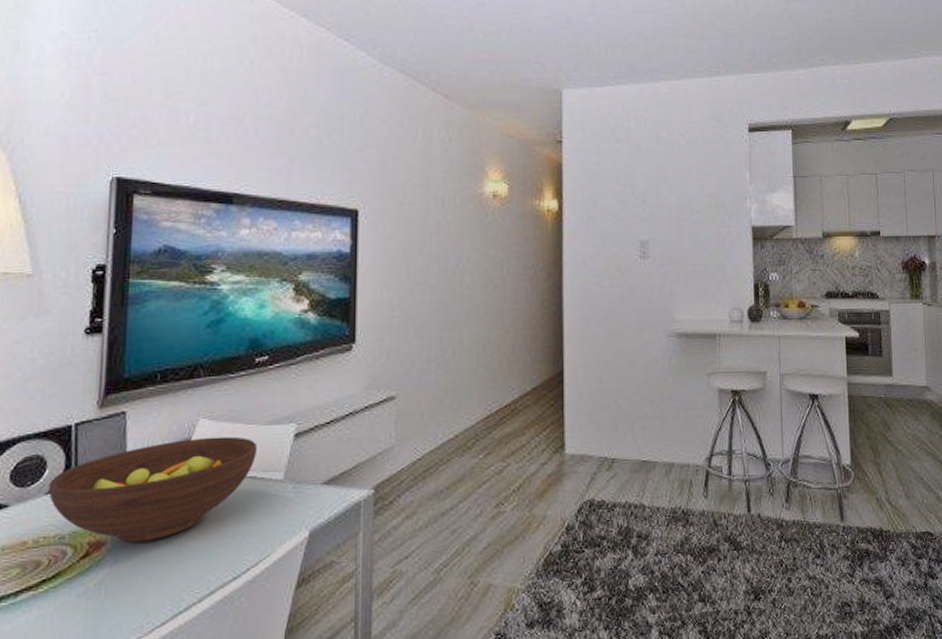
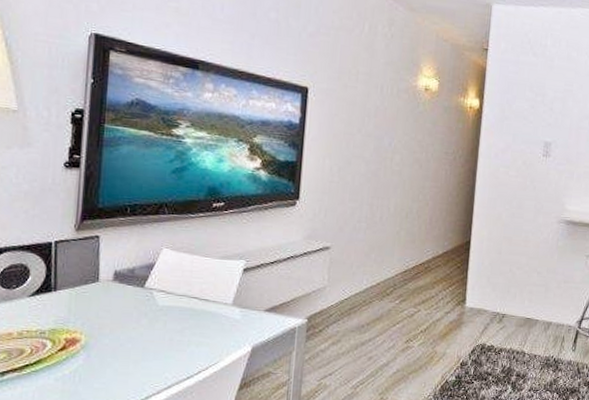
fruit bowl: present [48,436,258,543] -> none [31,264,212,342]

